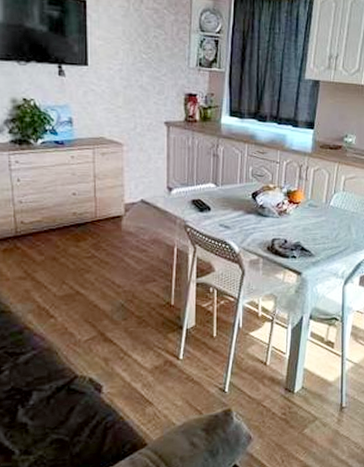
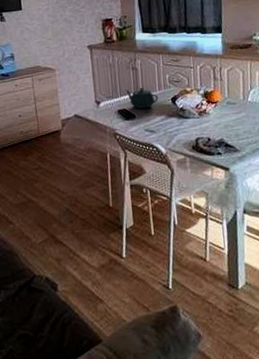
teapot: none [204,177,238,201] -> present [126,87,158,109]

